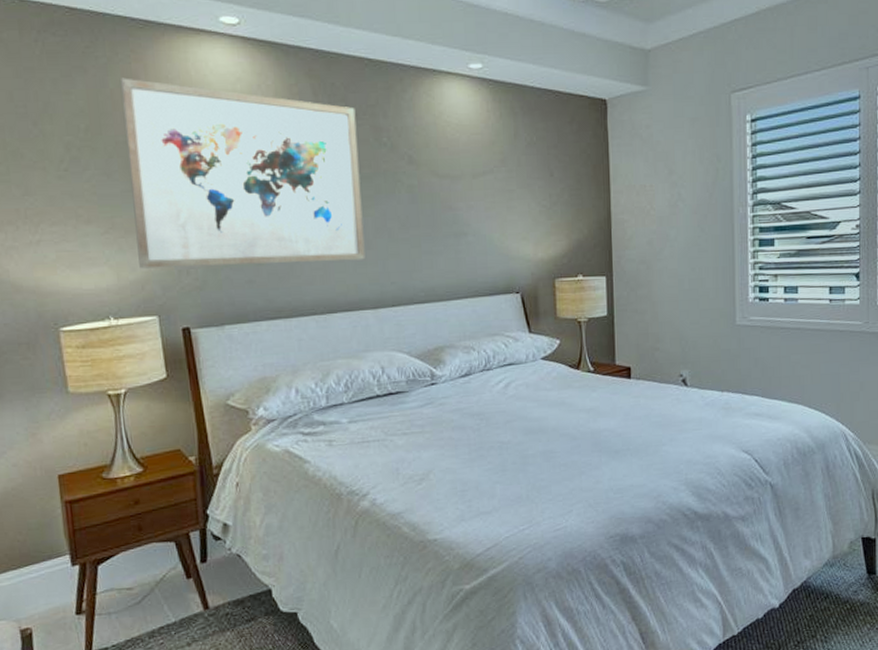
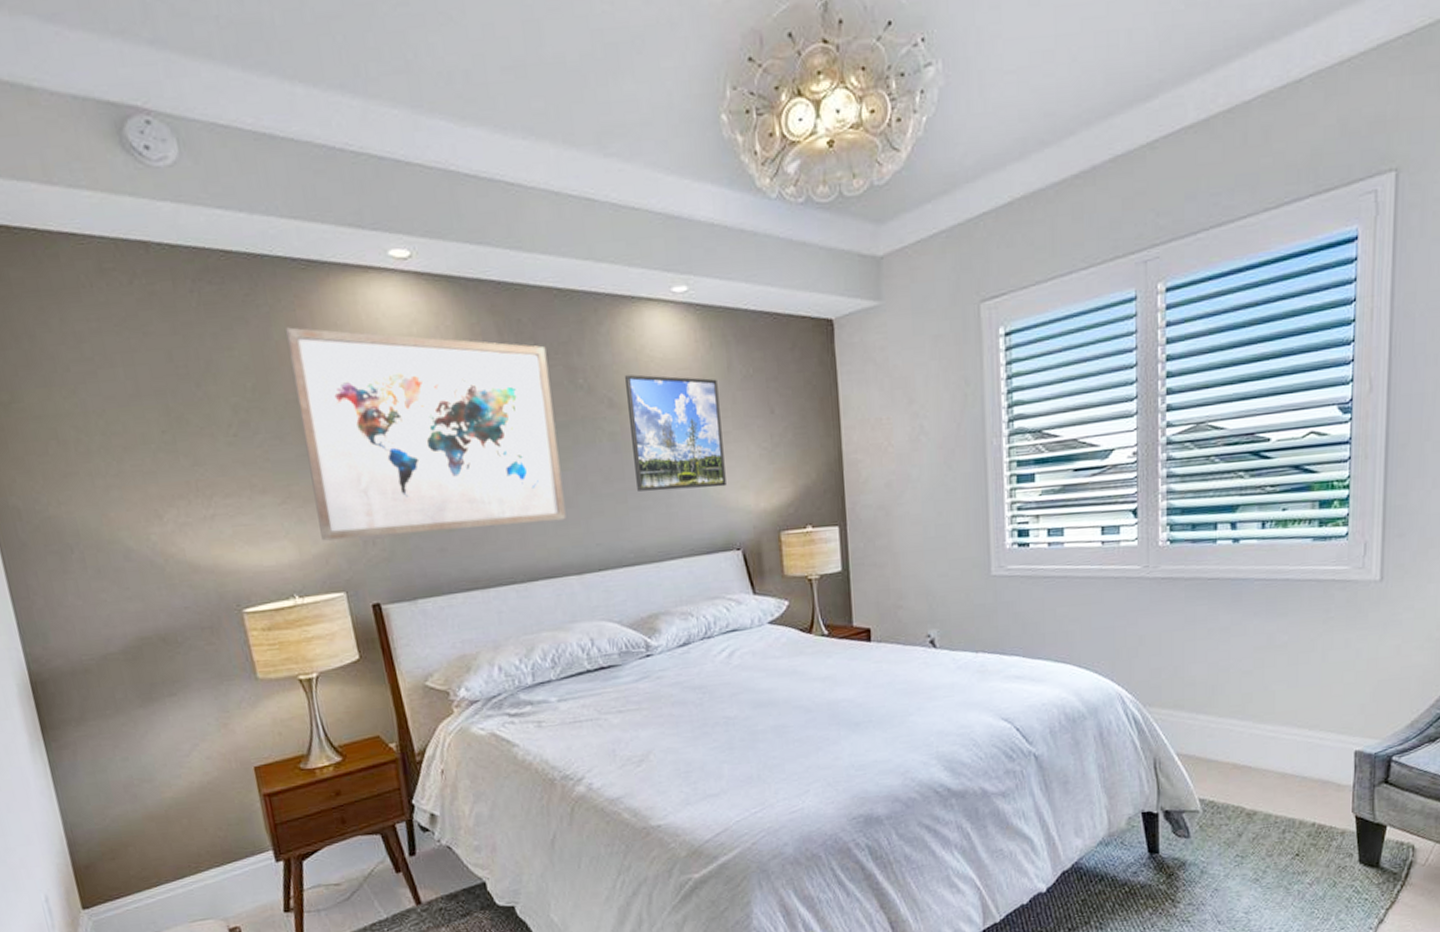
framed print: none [424,136,509,239] -> present [625,374,727,492]

